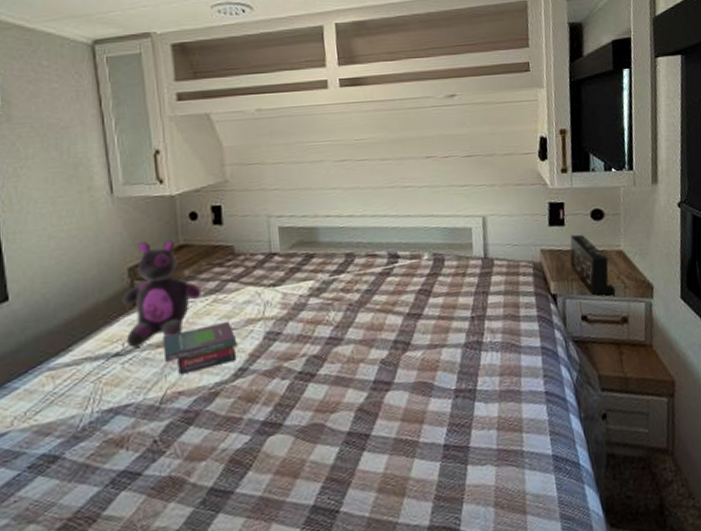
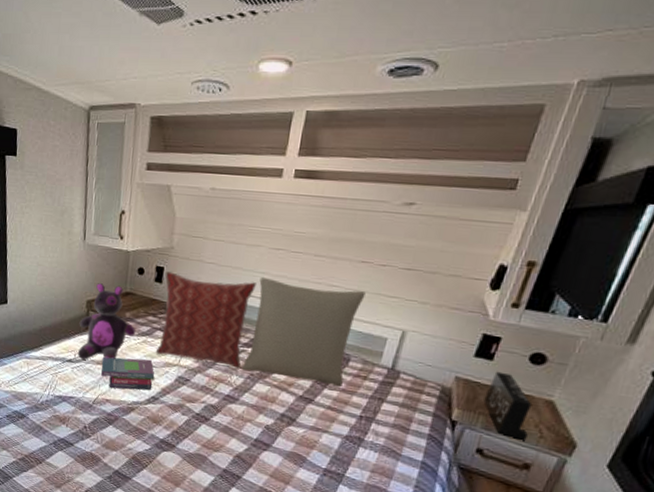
pillow: none [223,200,335,312] -> present [155,271,256,368]
pillow: none [332,186,445,303] -> present [242,277,366,388]

